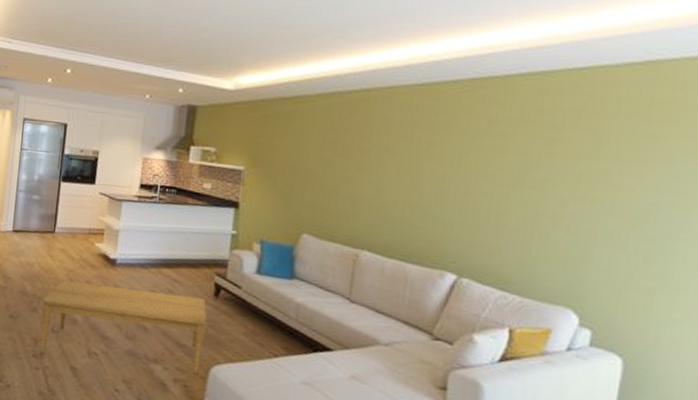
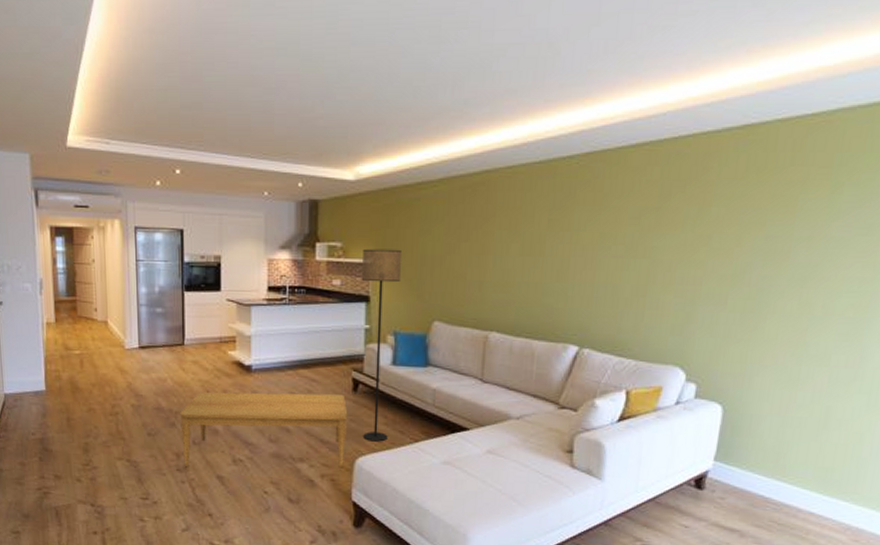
floor lamp: none [221,155,275,353] -> present [362,248,403,442]

